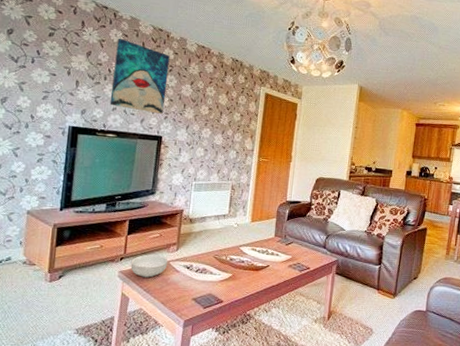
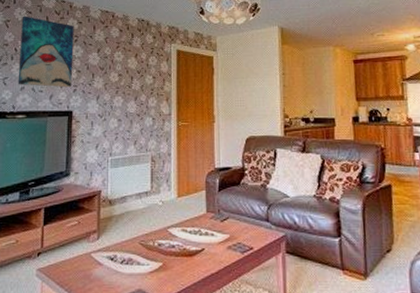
cereal bowl: present [130,254,168,278] -> none [49,246,89,274]

